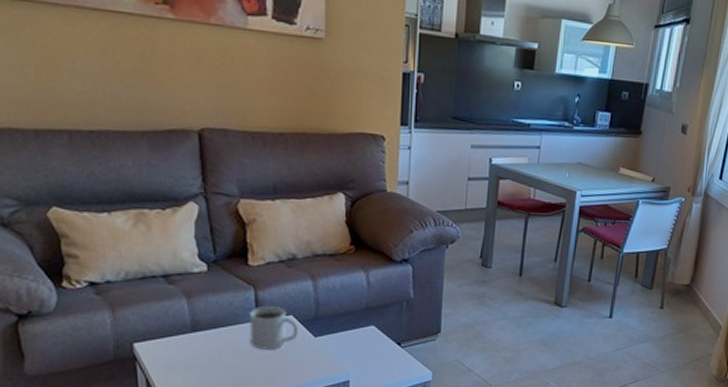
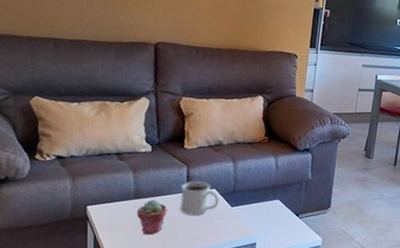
potted succulent: none [197,332,234,376] -> present [137,199,167,235]

